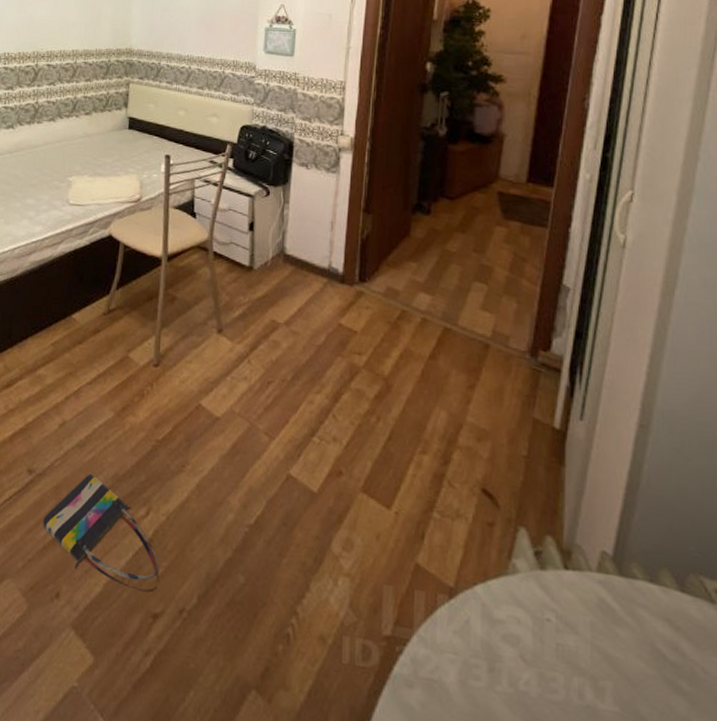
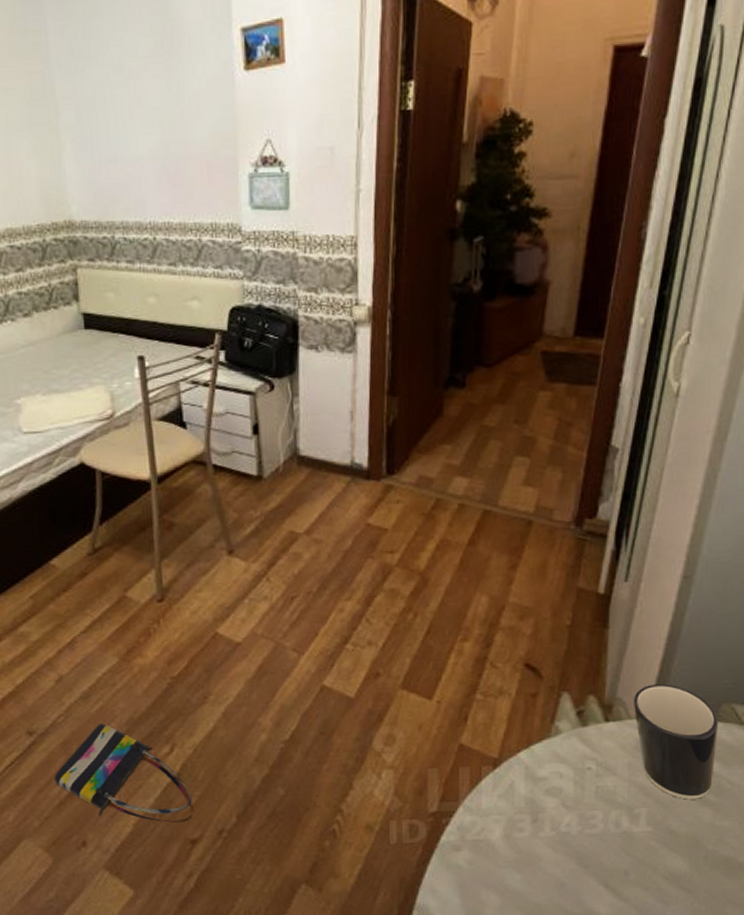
mug: none [594,536,687,684] -> present [634,684,719,800]

